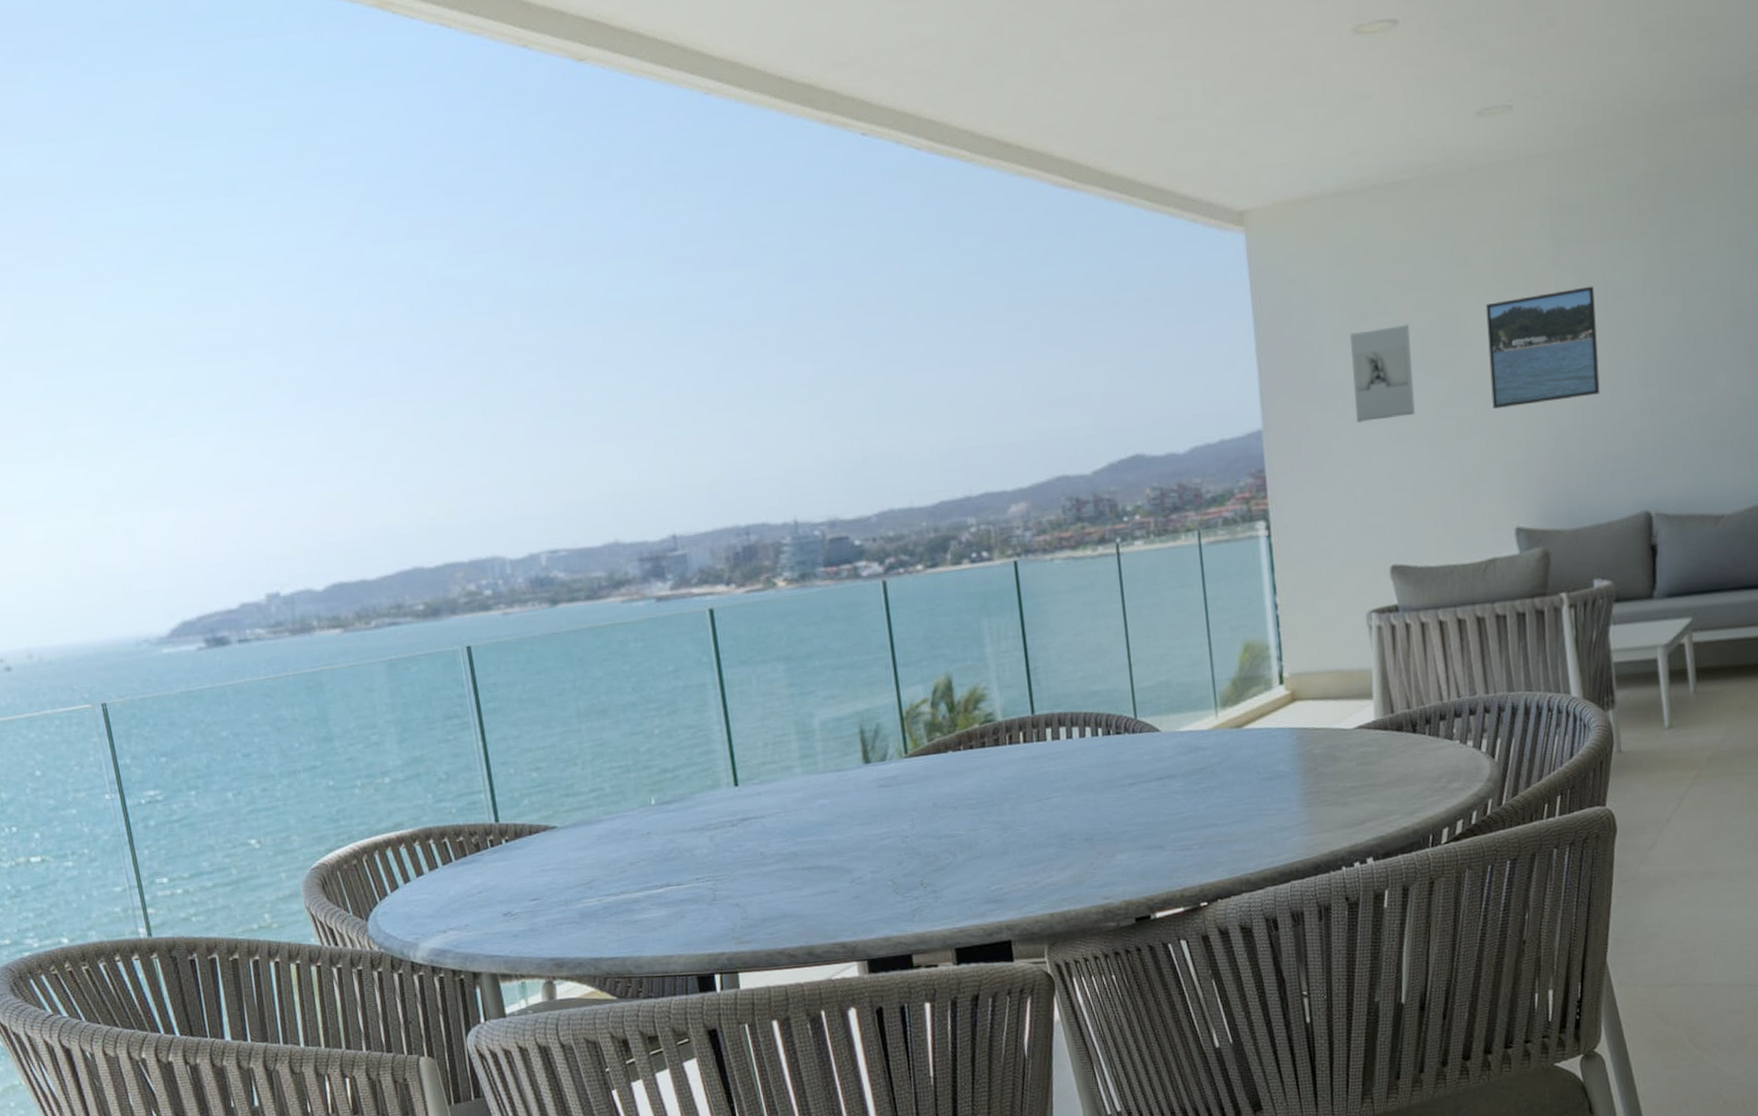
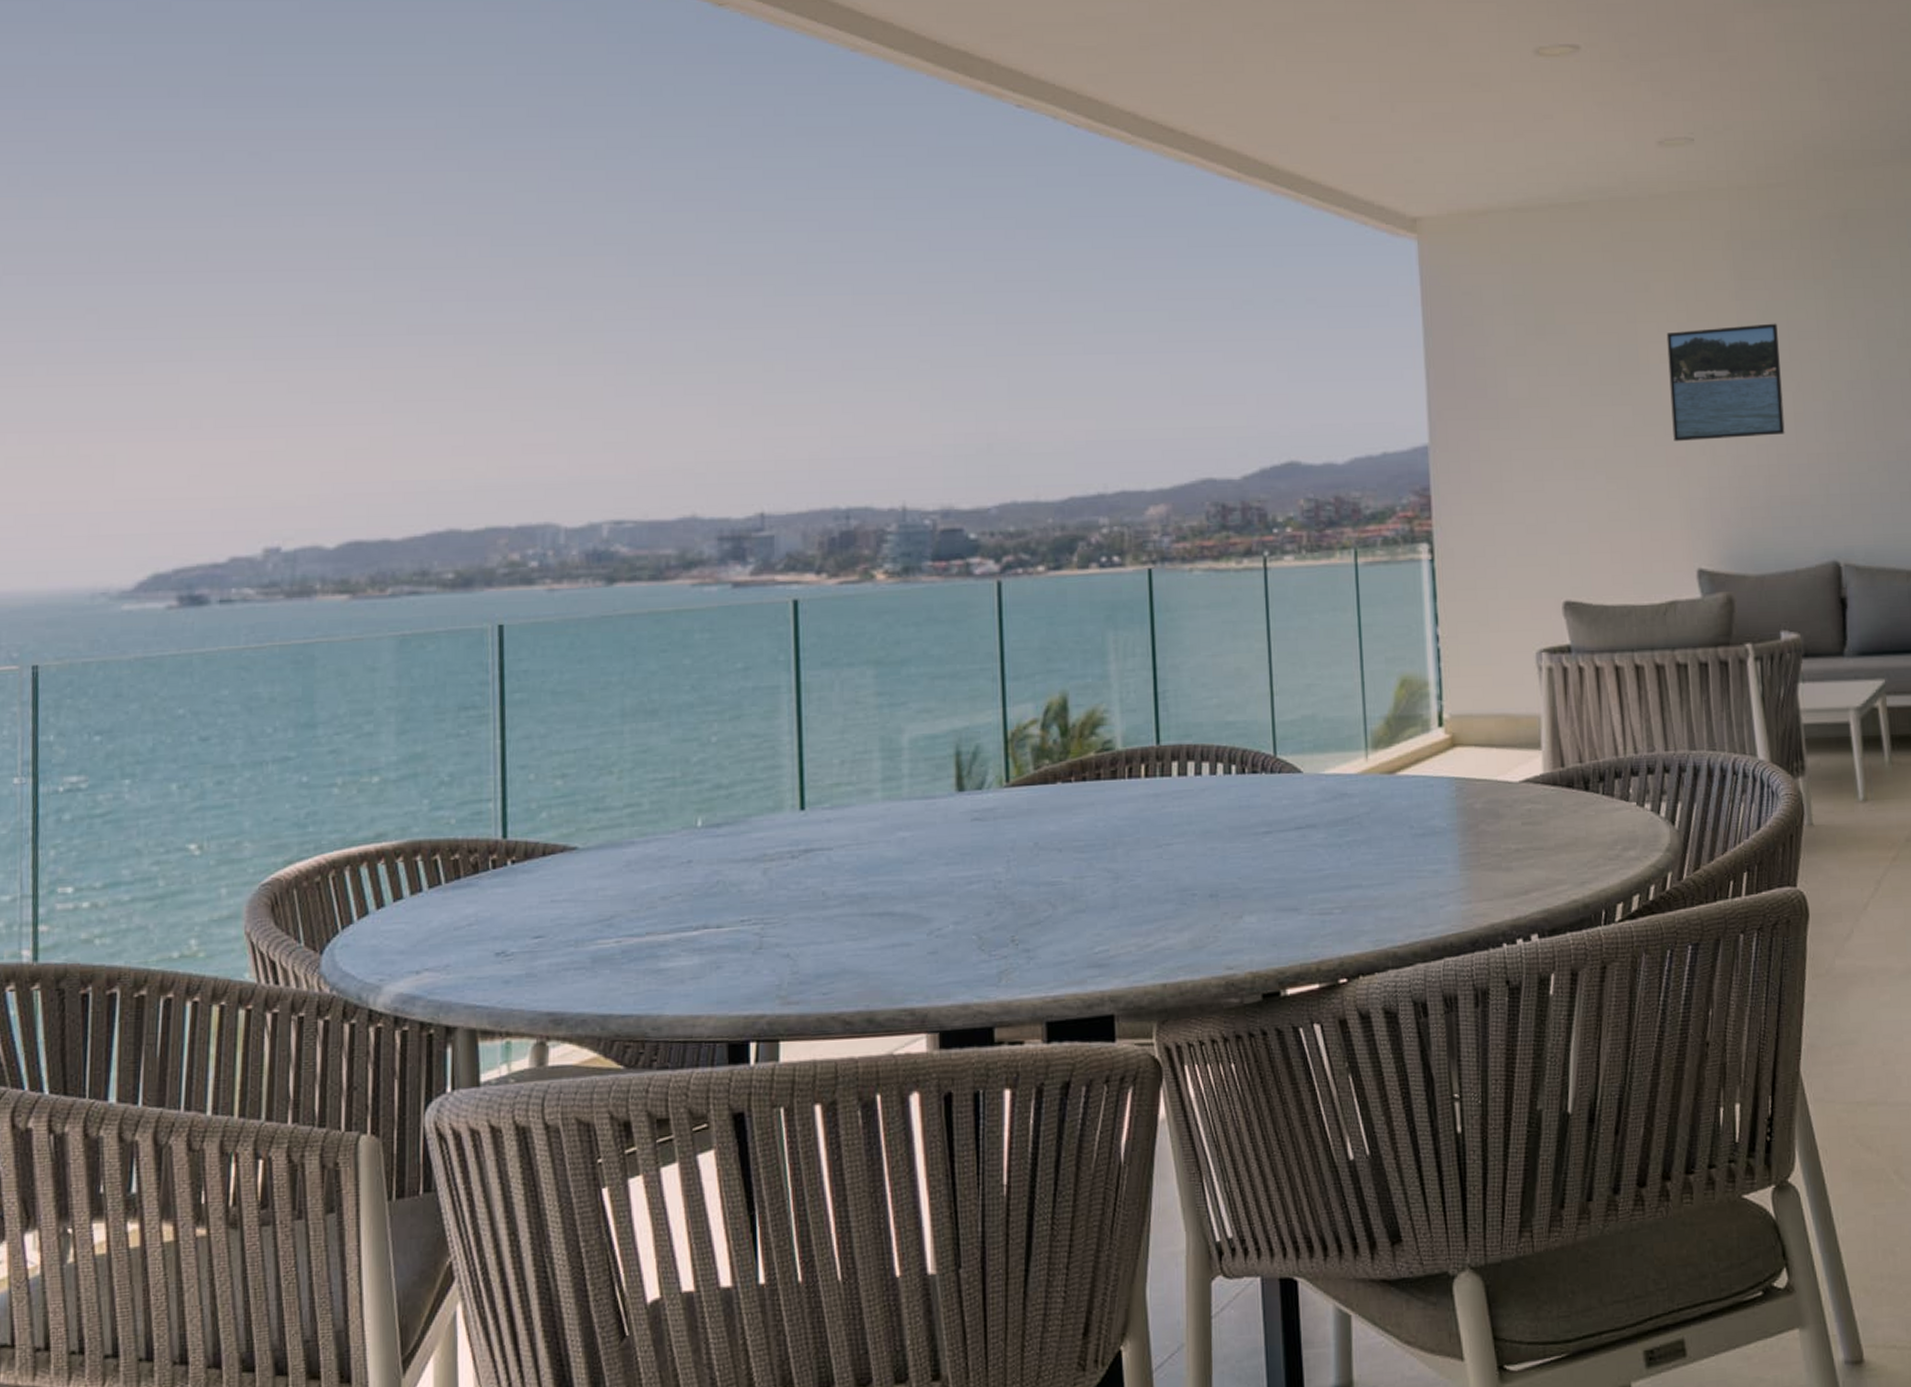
wall sculpture: present [1350,323,1415,423] -> none [1525,346,1592,446]

